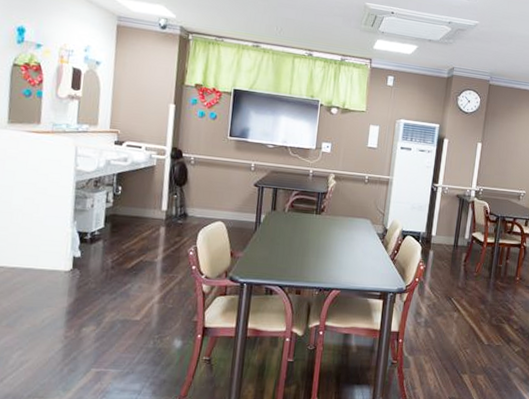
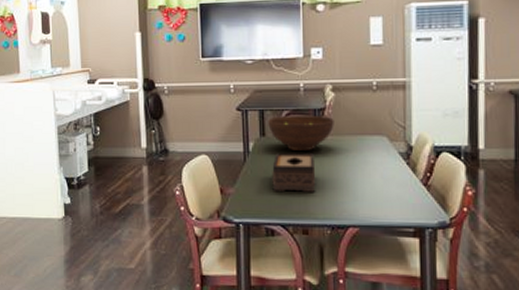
tissue box: none [276,225,313,260] -> present [272,153,316,192]
fruit bowl: none [279,195,333,226] -> present [268,115,334,152]

